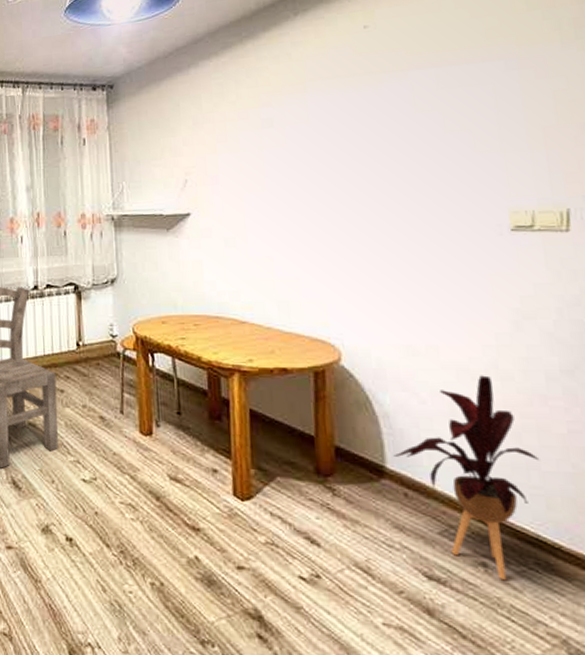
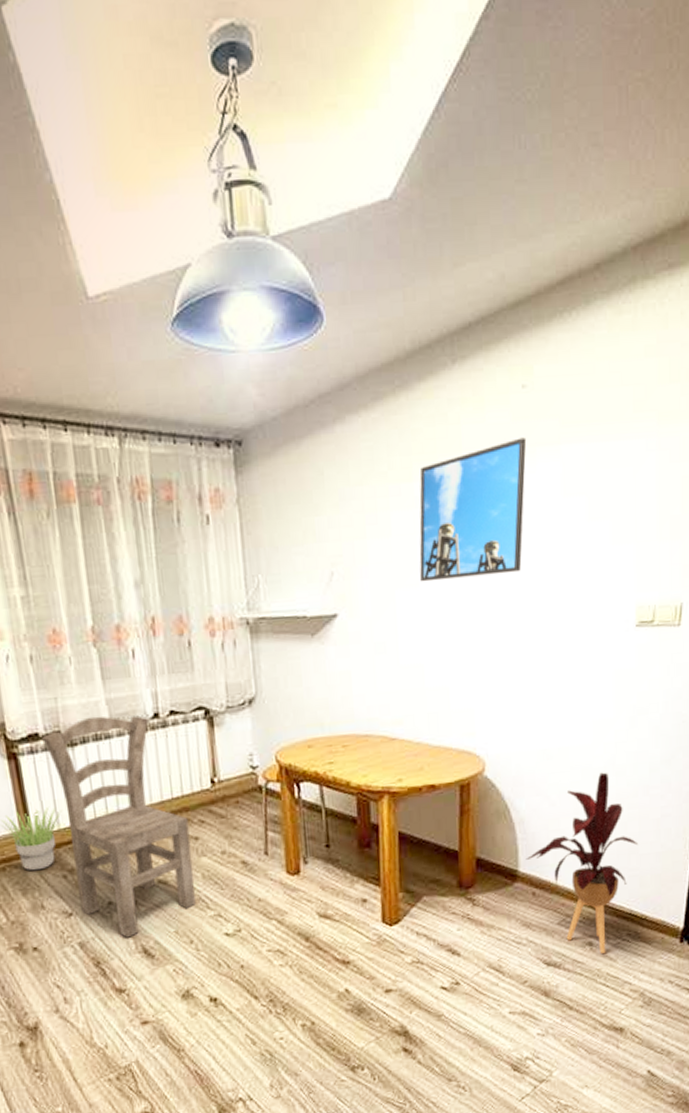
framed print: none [266,67,372,188] -> present [419,437,527,582]

